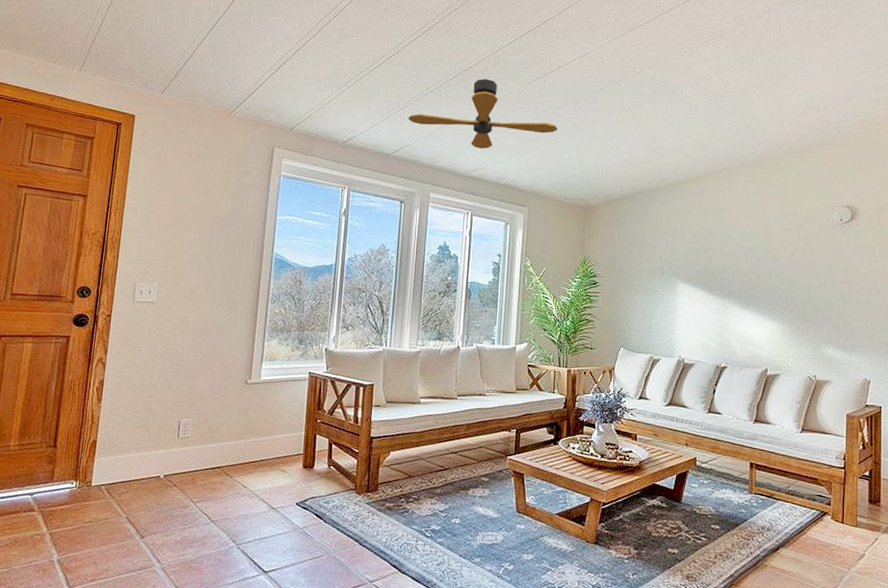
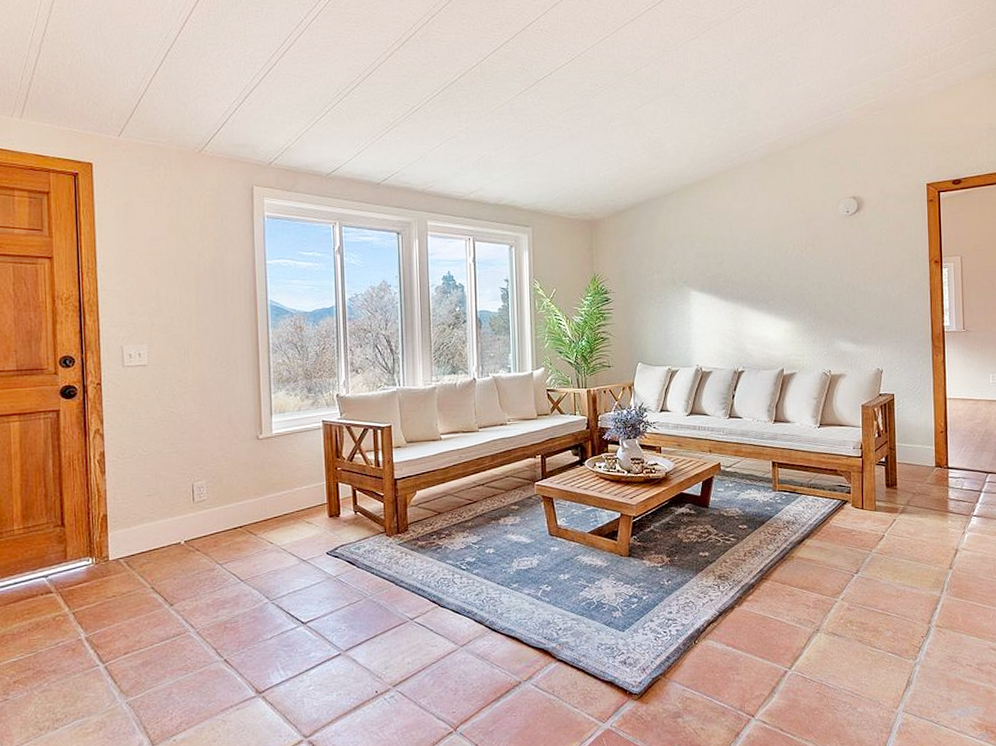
ceiling fan: present [408,78,558,149] -> none [395,91,554,169]

